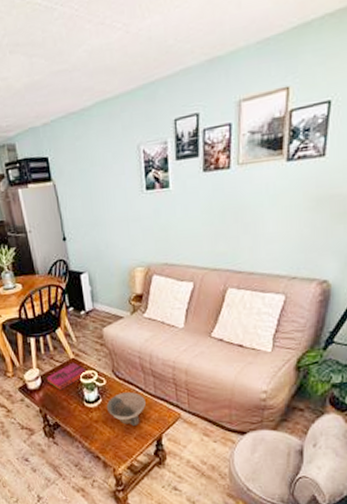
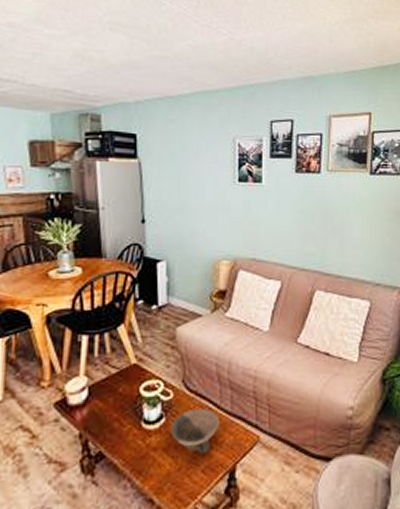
hardback book: present [46,362,88,391] -> none [95,369,152,407]

